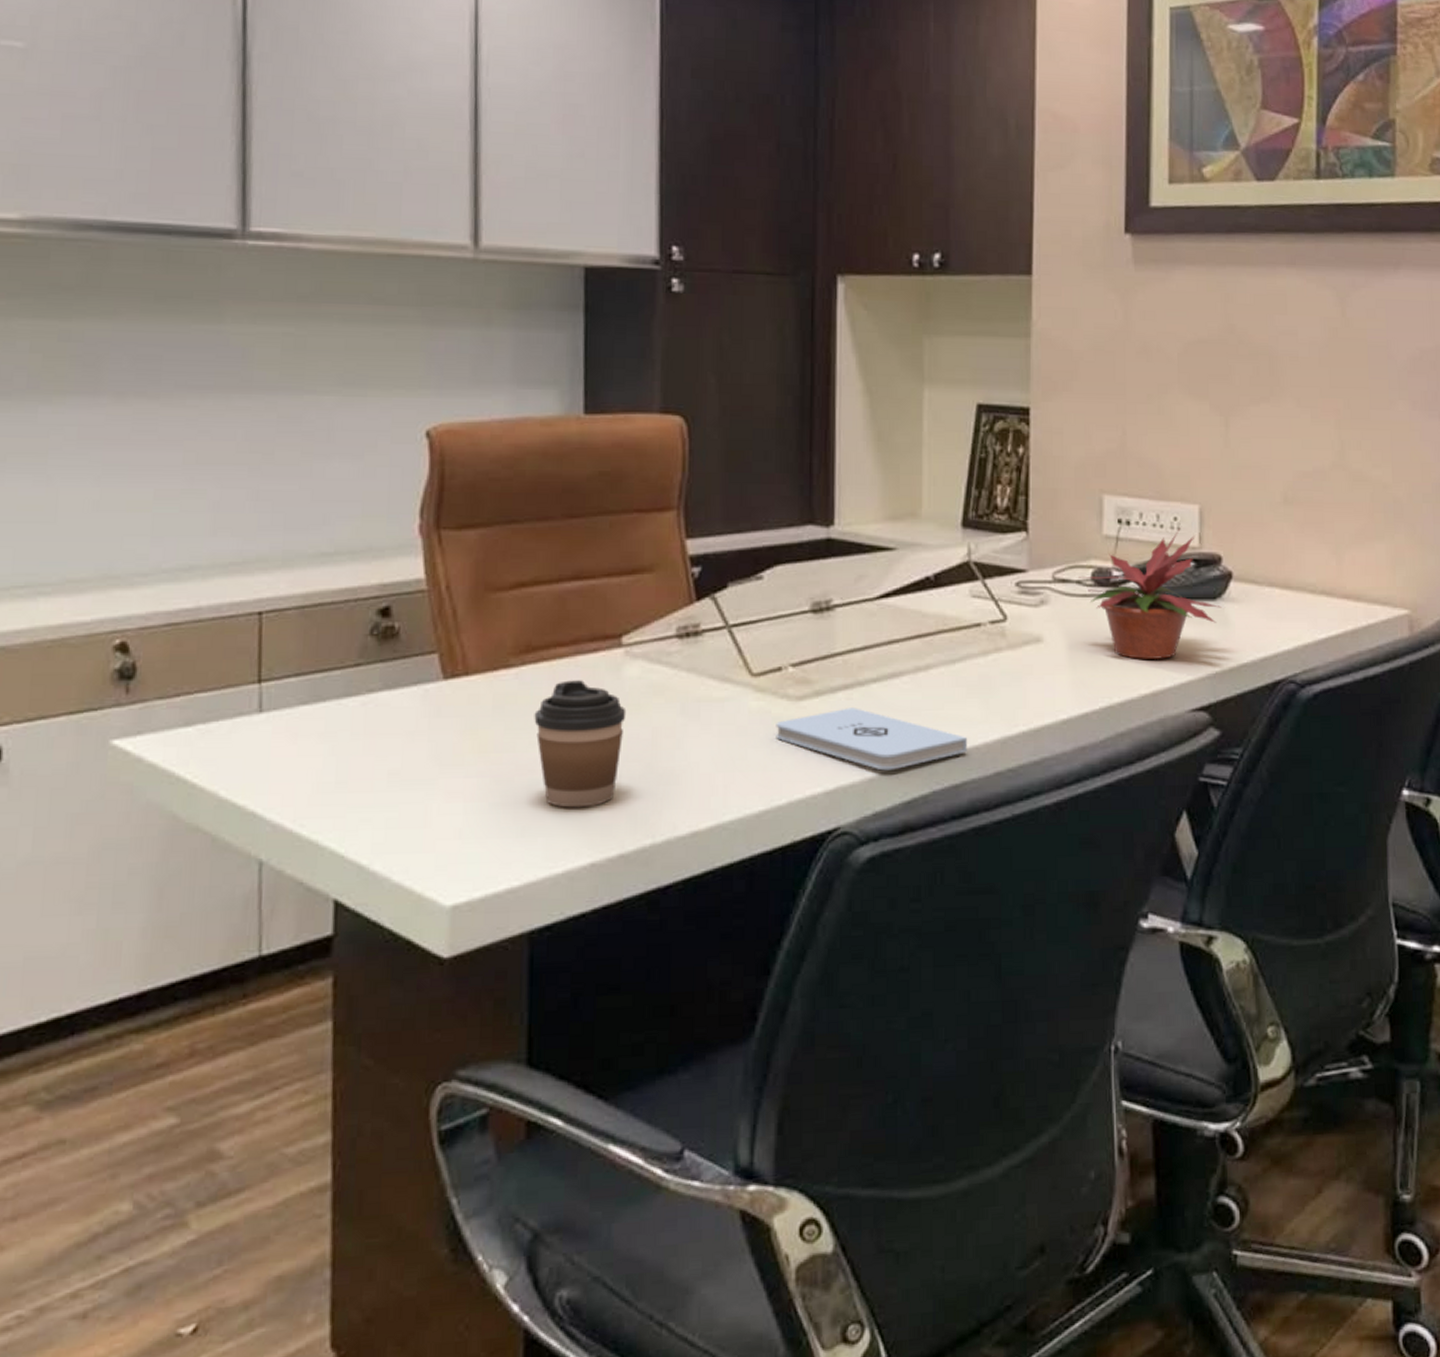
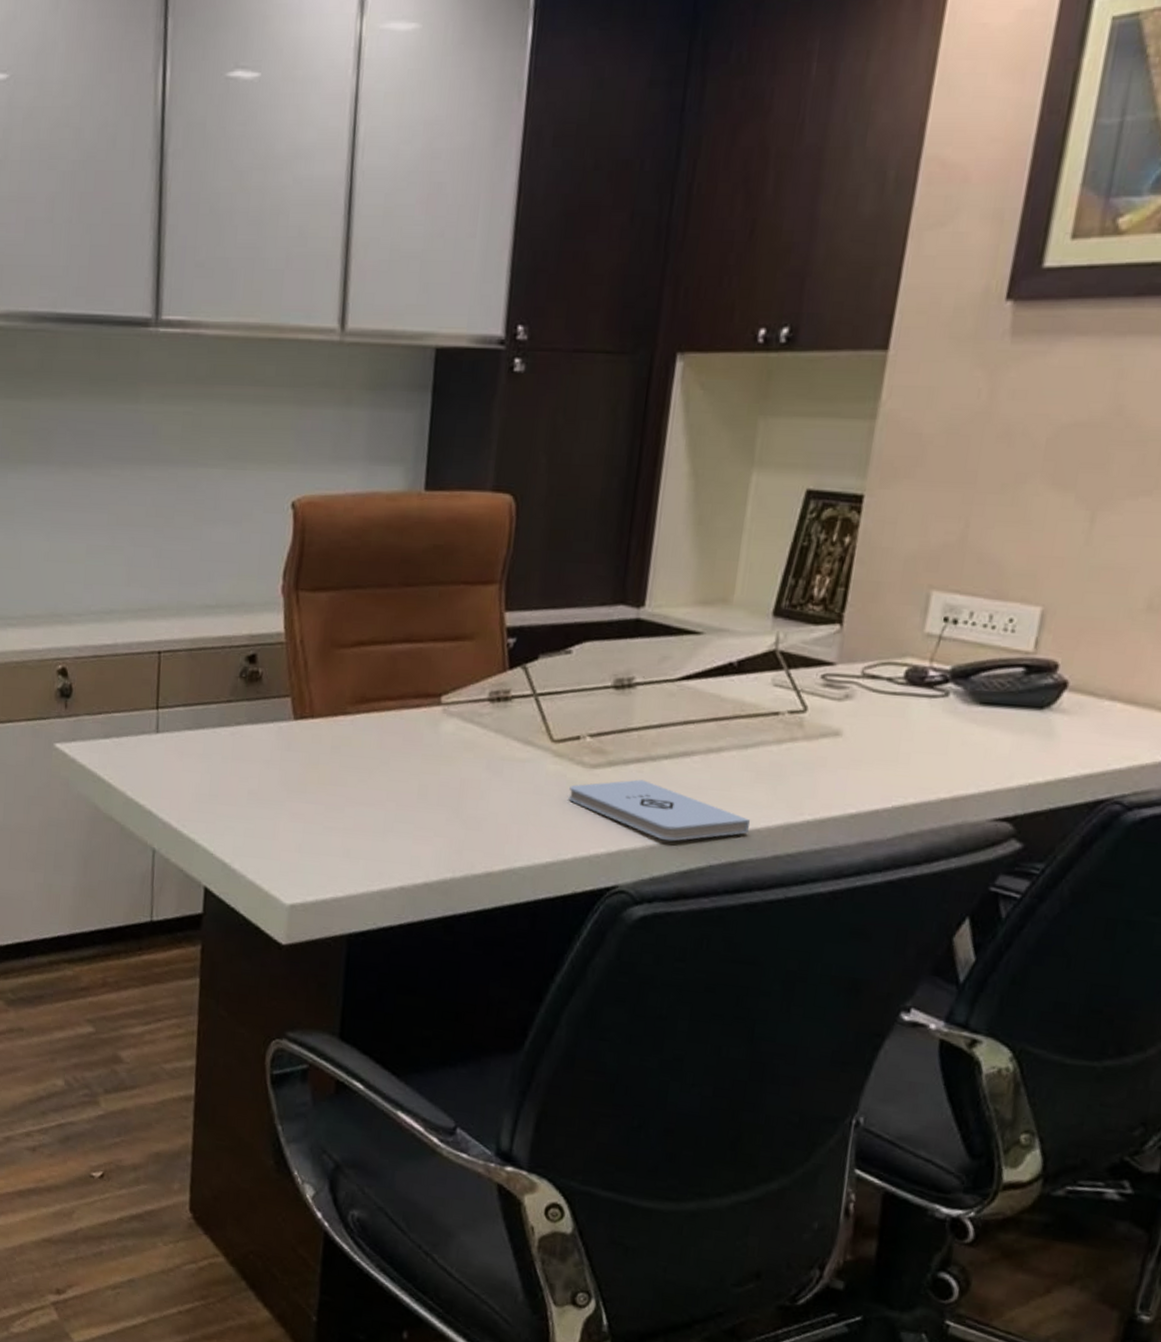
coffee cup: present [534,680,627,808] -> none [363,730,440,840]
potted plant: present [1078,528,1222,659] -> none [890,631,1049,765]

